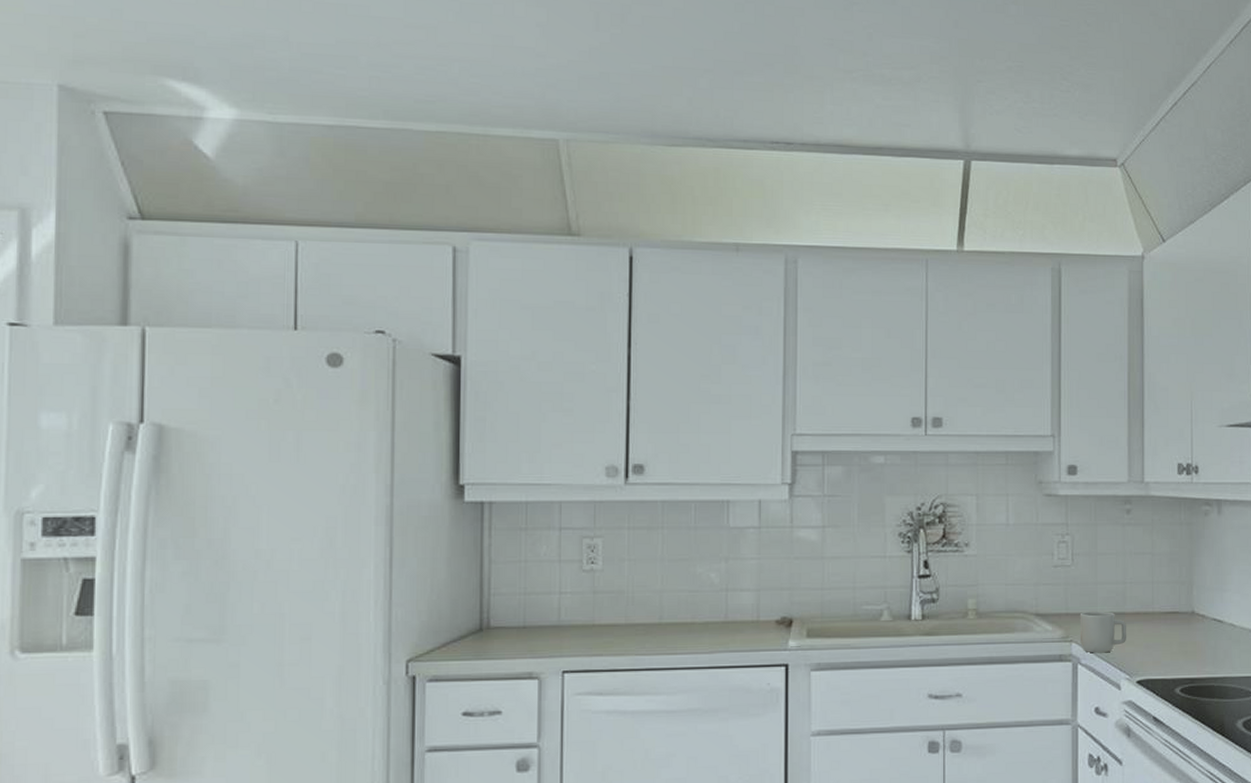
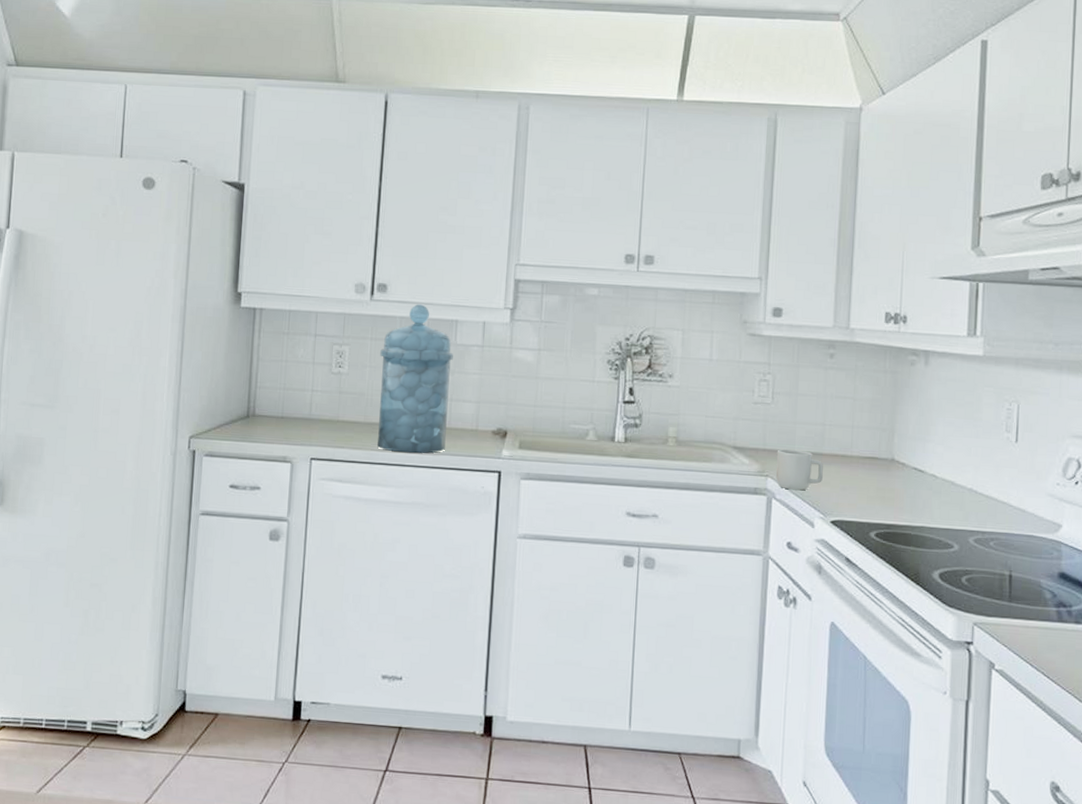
canister: none [640,485,727,654] -> present [377,304,454,453]

